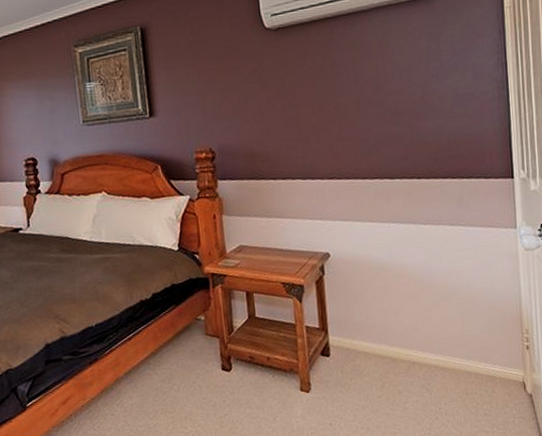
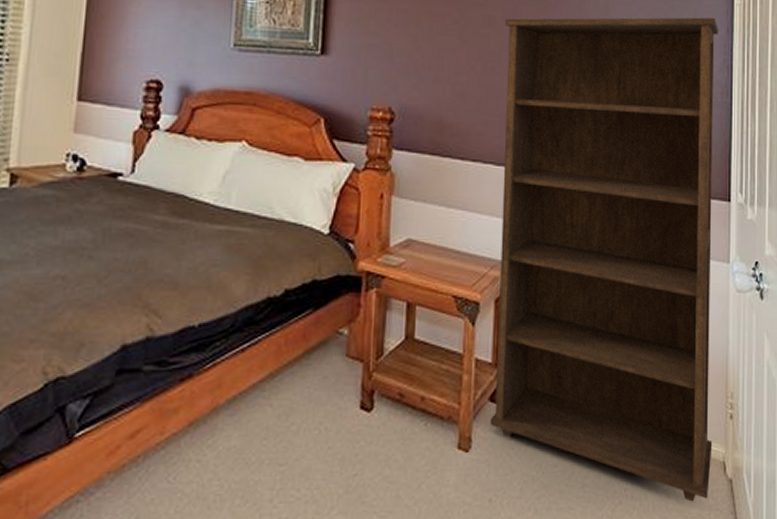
bookcase: none [296,23,513,414] -> present [489,17,718,502]

